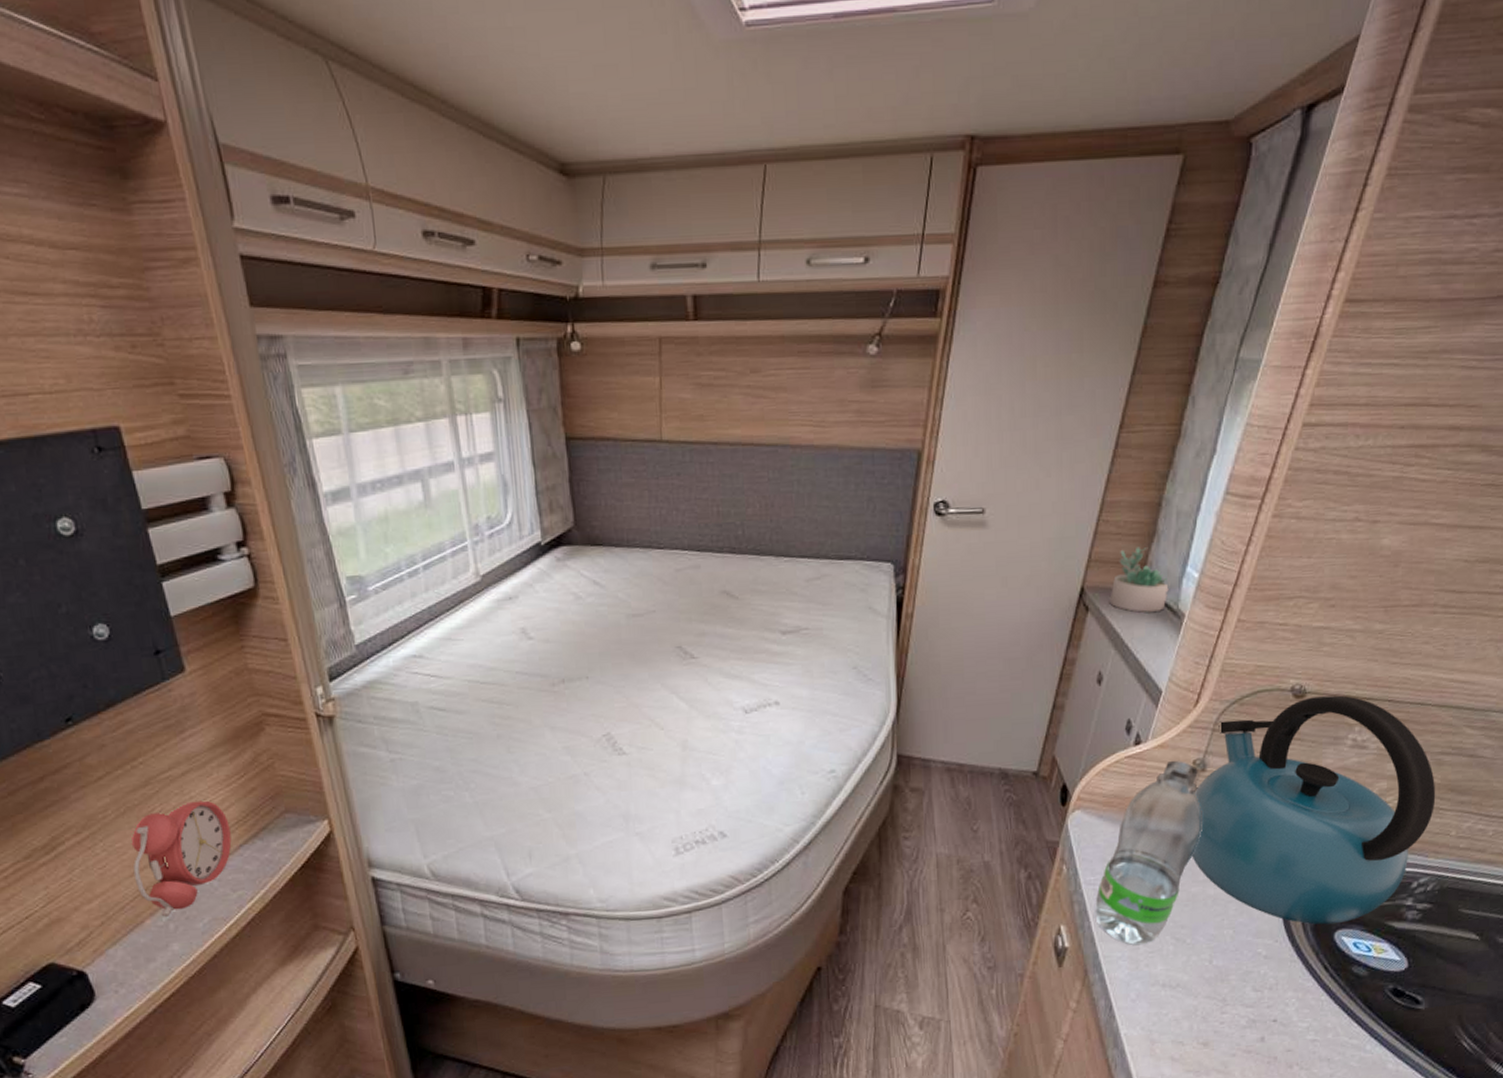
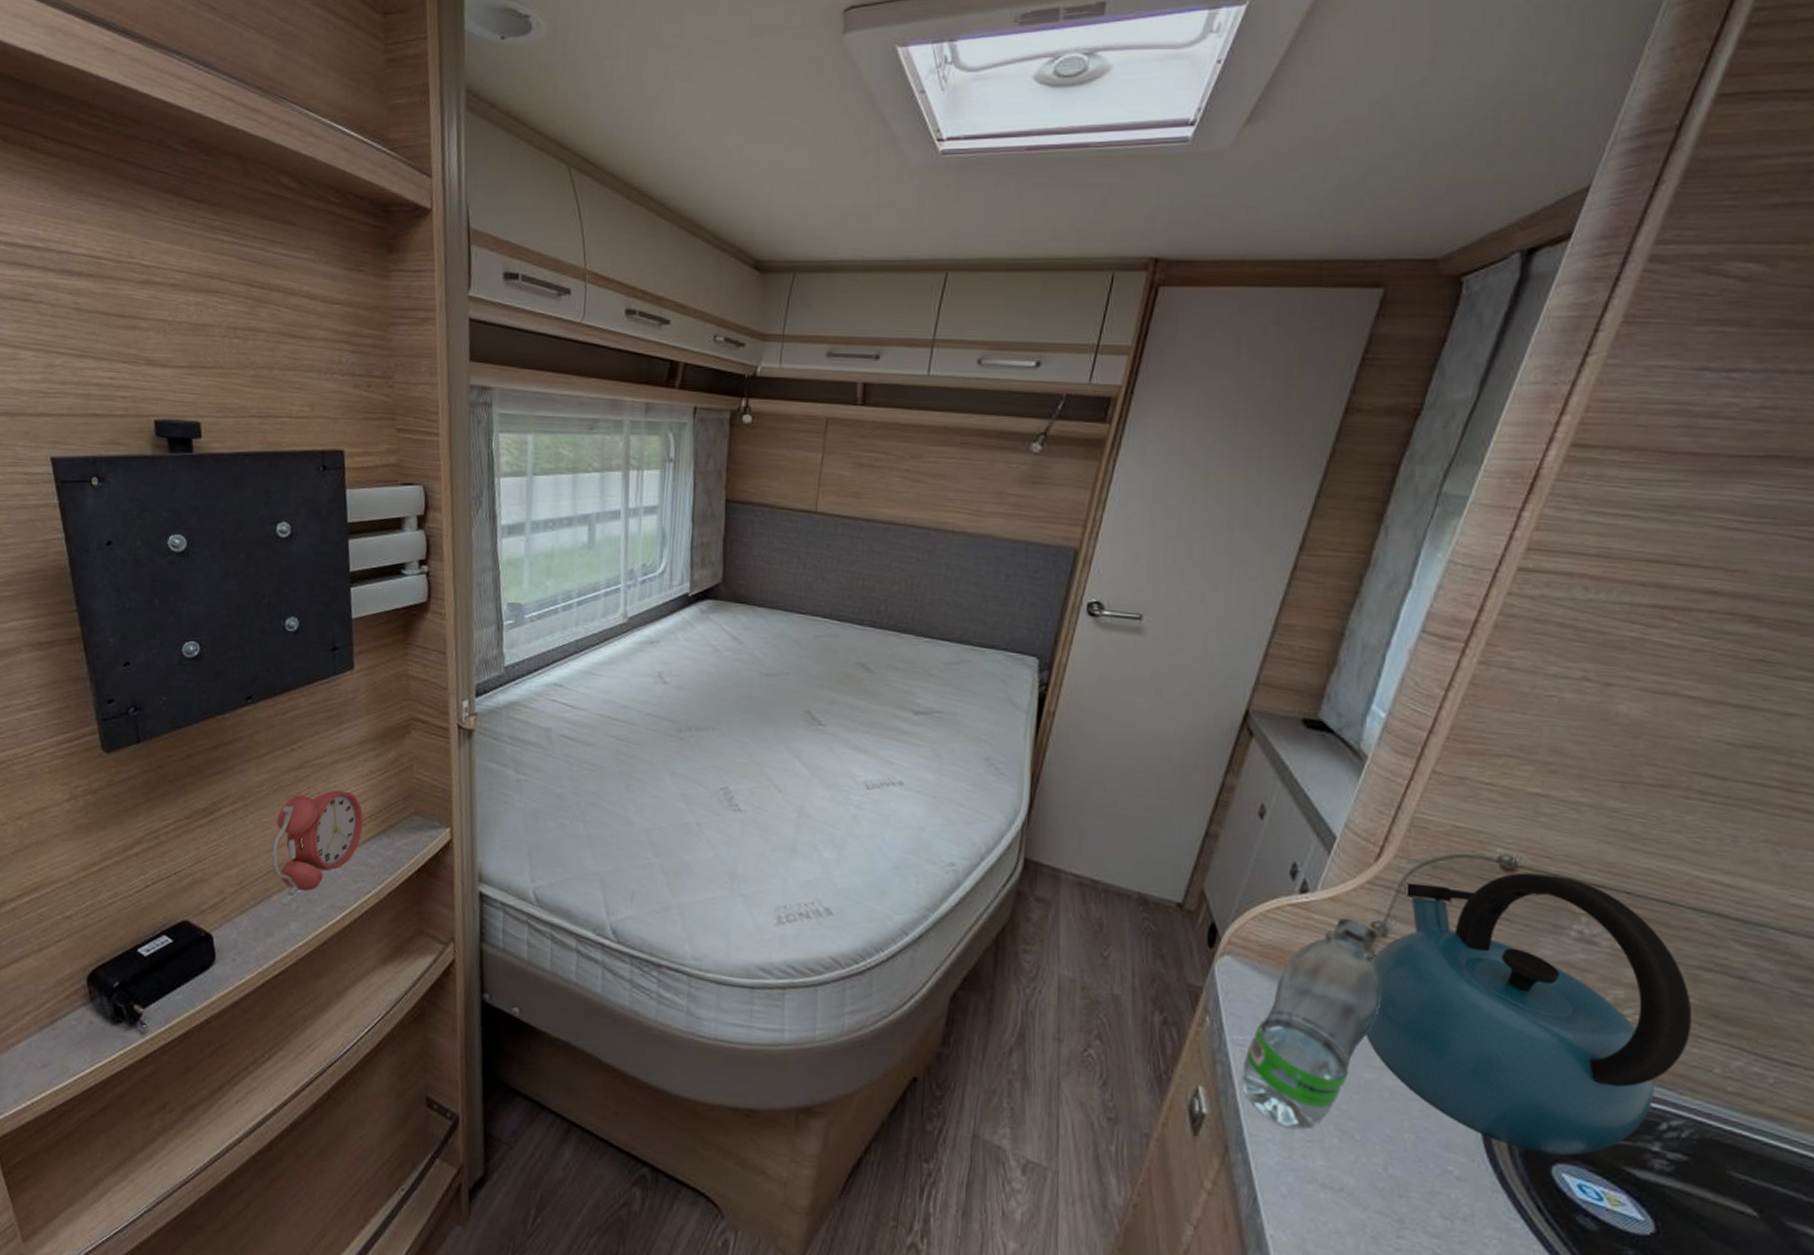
succulent plant: present [1109,546,1170,612] -> none [1278,675,1351,748]

